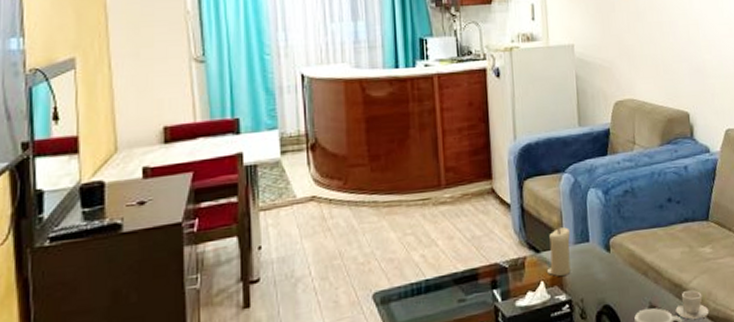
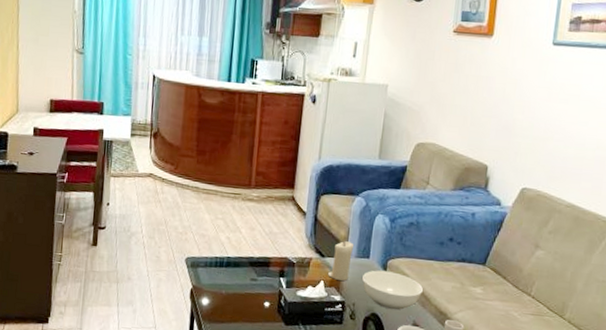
bowl: none [586,251,653,297] -> present [362,270,424,311]

